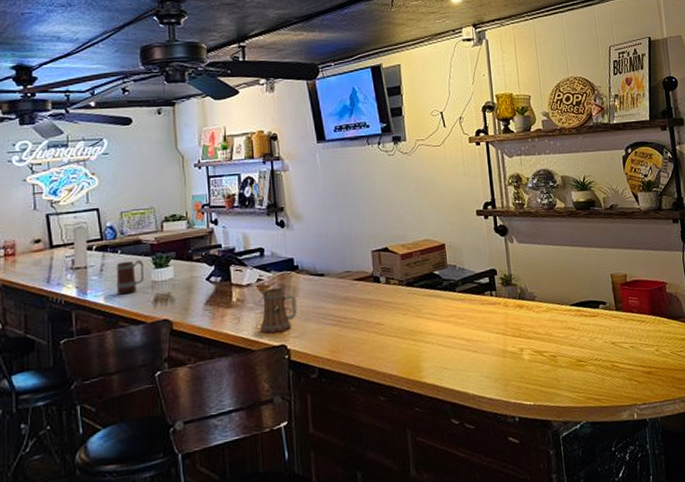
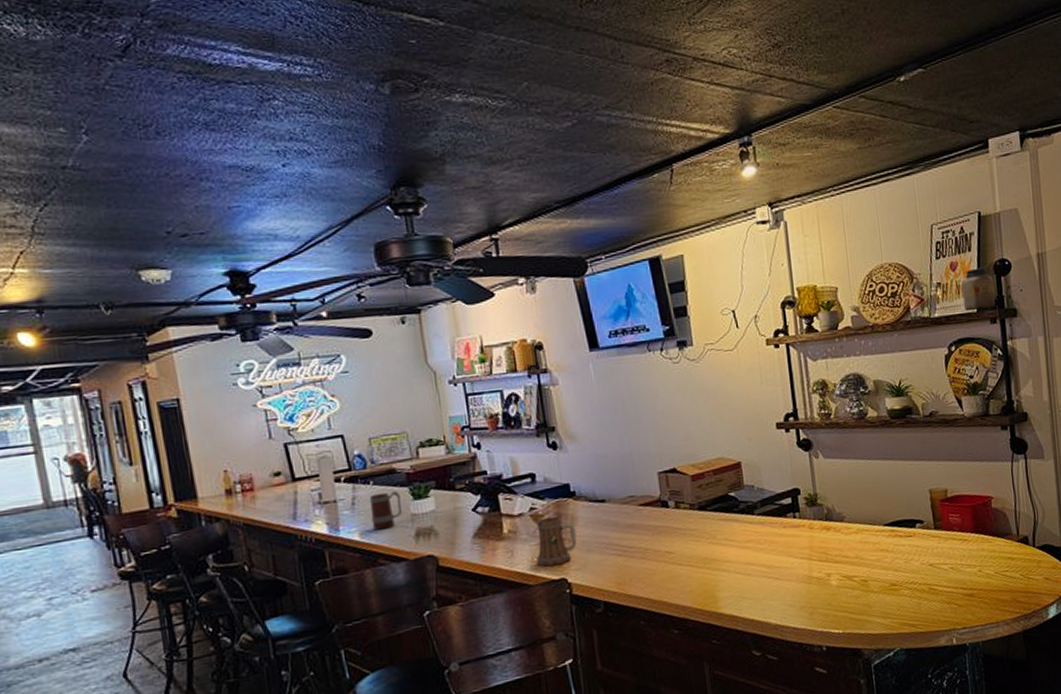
jar: none [636,83,665,120] -> present [961,267,996,312]

